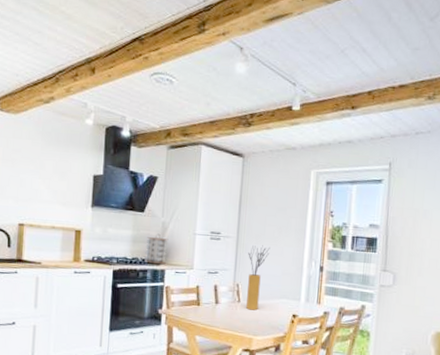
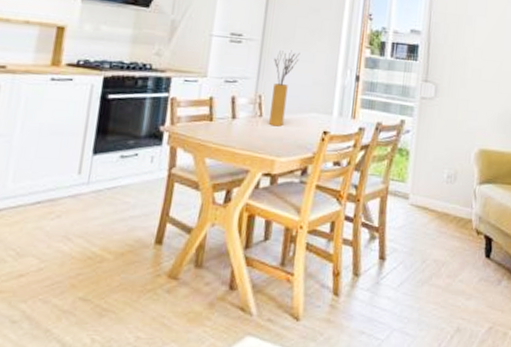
spice rack: present [144,233,169,265] -> none [145,33,178,71]

